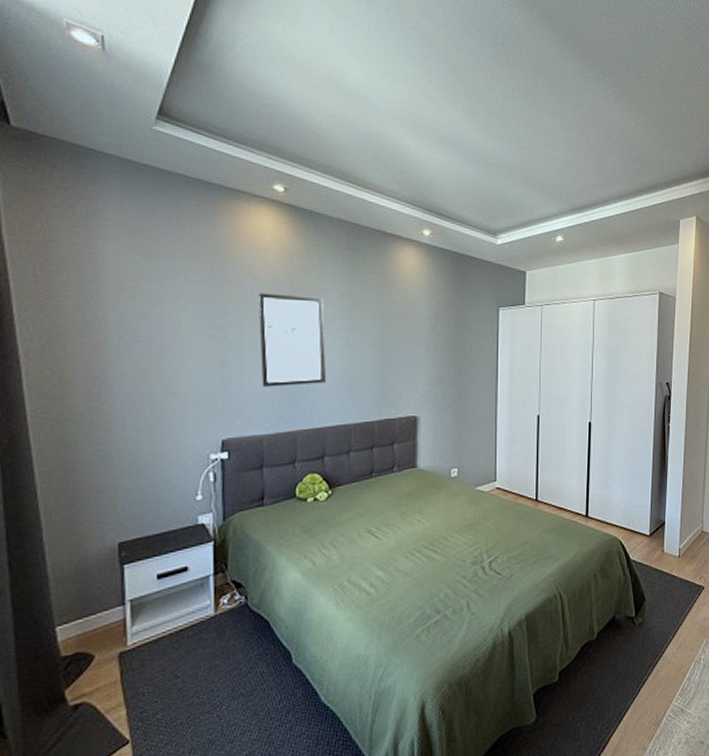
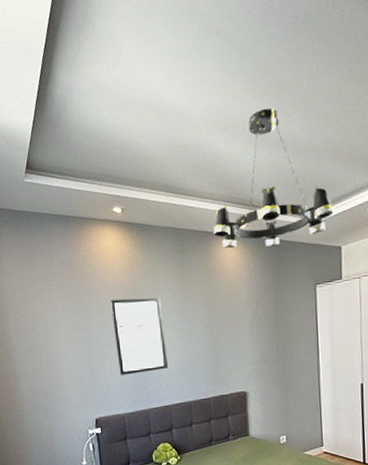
chandelier: none [394,116,521,260] -> present [214,108,334,248]

